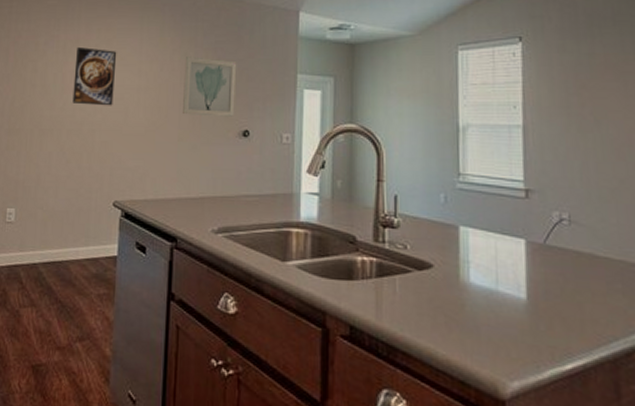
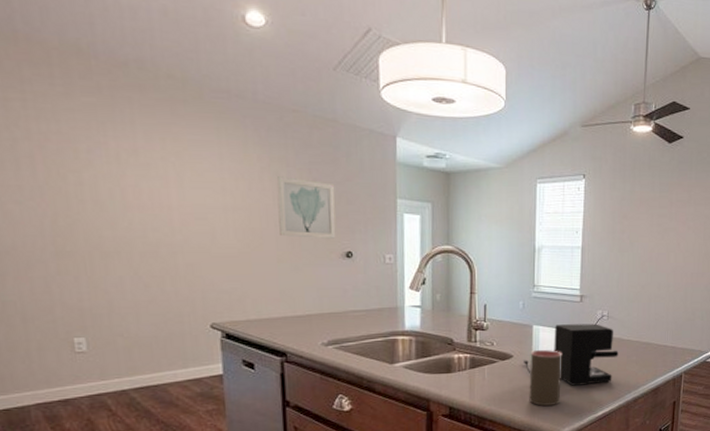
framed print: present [72,46,117,106] -> none [136,157,195,227]
coffee maker: none [448,227,592,320] -> present [524,323,619,386]
cup: none [456,259,504,344] -> present [529,349,562,406]

